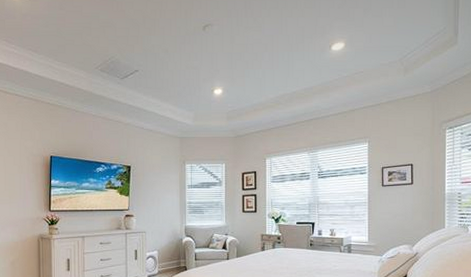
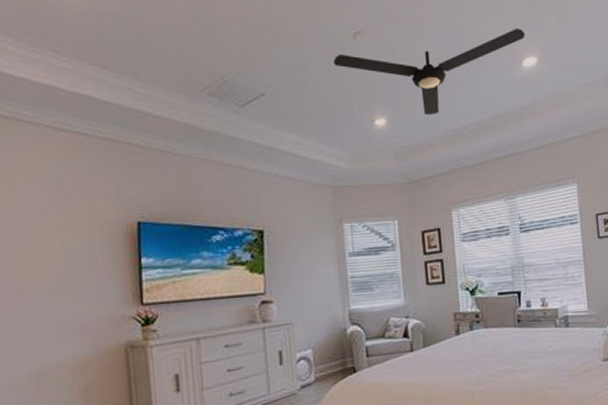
ceiling fan: none [187,21,336,88] -> present [333,29,525,116]

